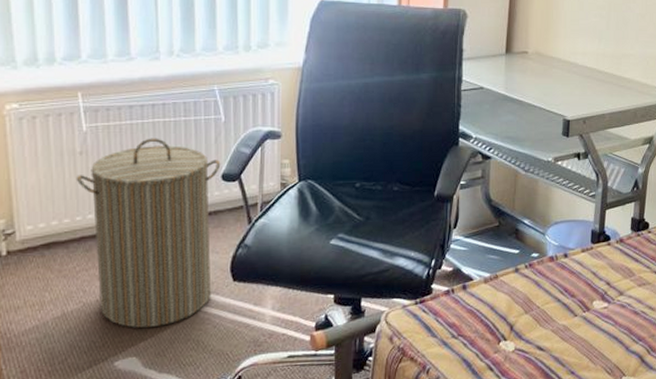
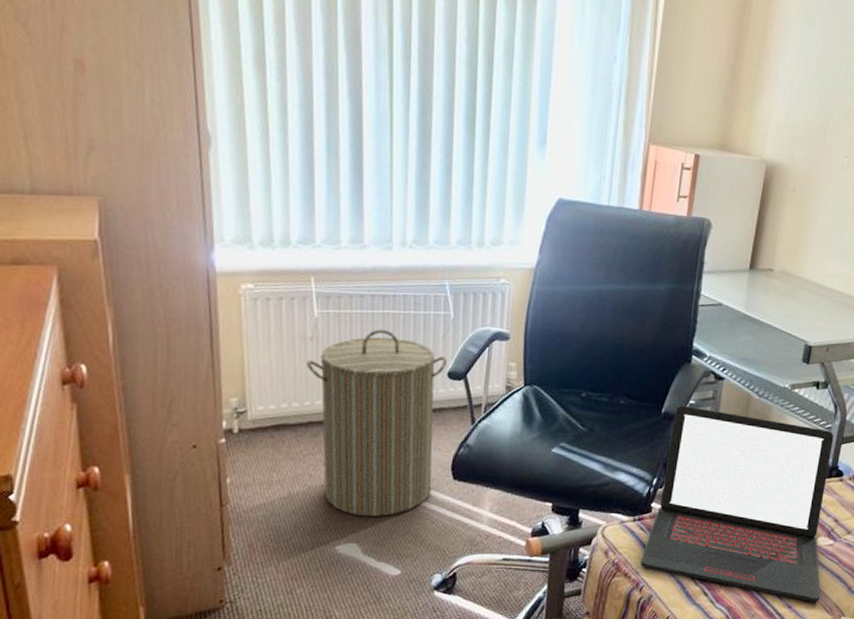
laptop: none [425,186,600,366] -> present [640,405,834,603]

